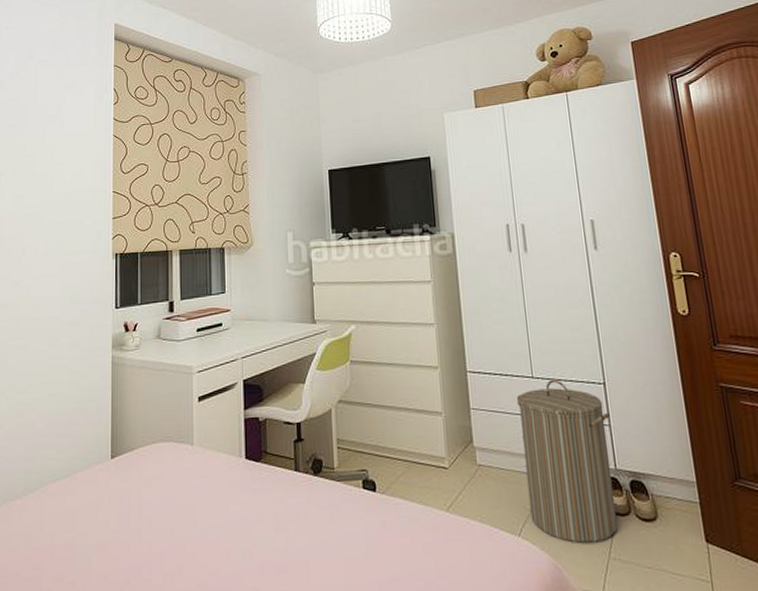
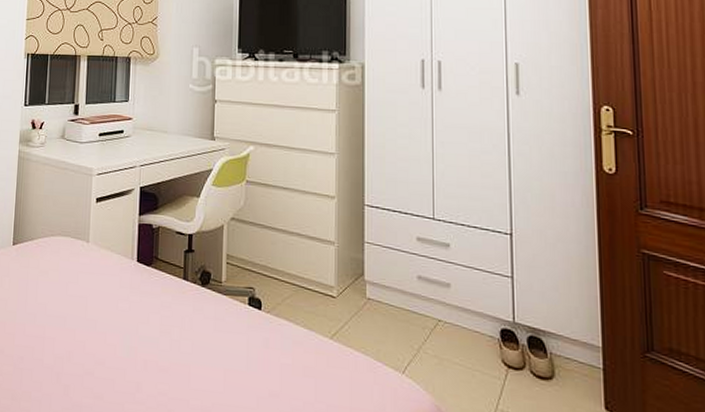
laundry hamper: present [516,379,618,543] -> none [414,223,514,392]

